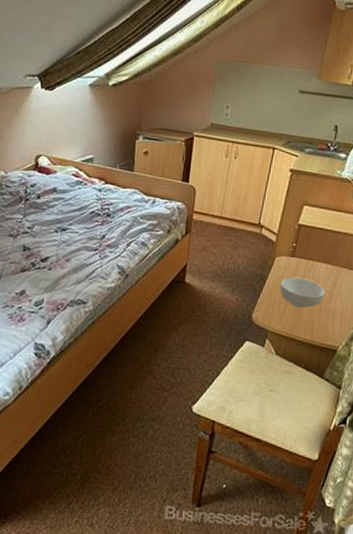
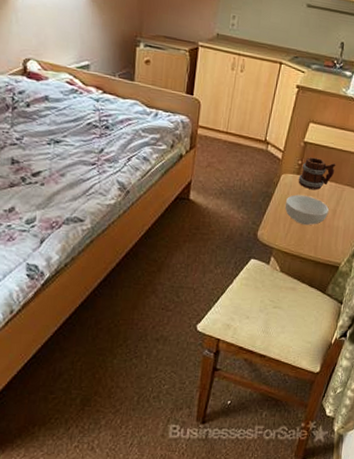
mug: none [293,239,332,272] -> present [298,157,336,190]

